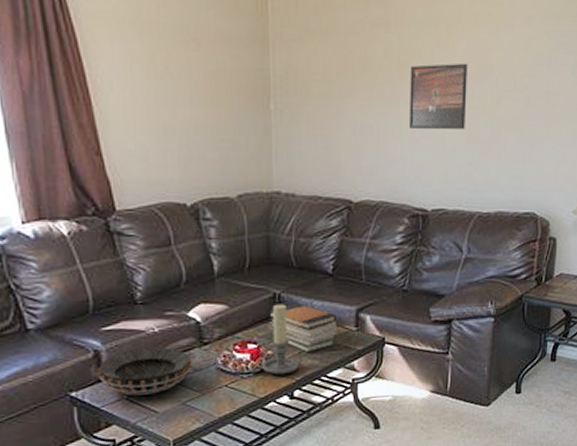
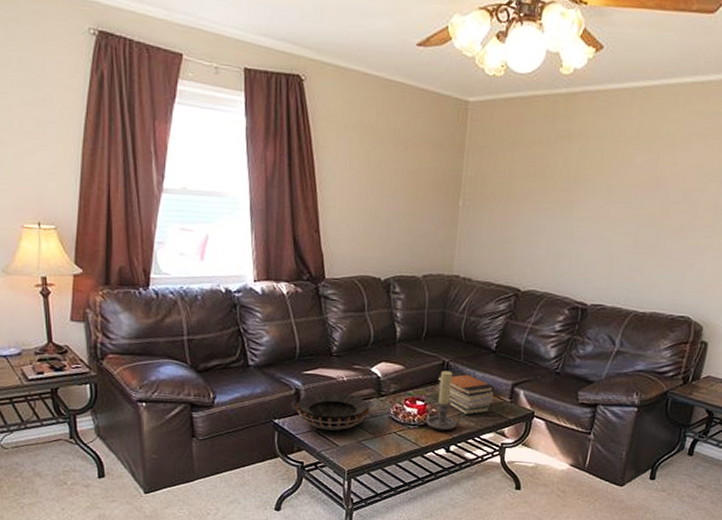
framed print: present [410,63,467,129] -> none [580,174,641,235]

